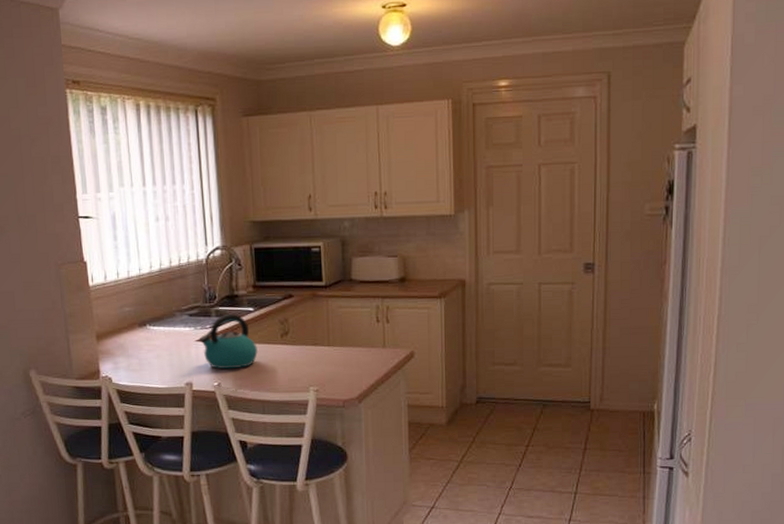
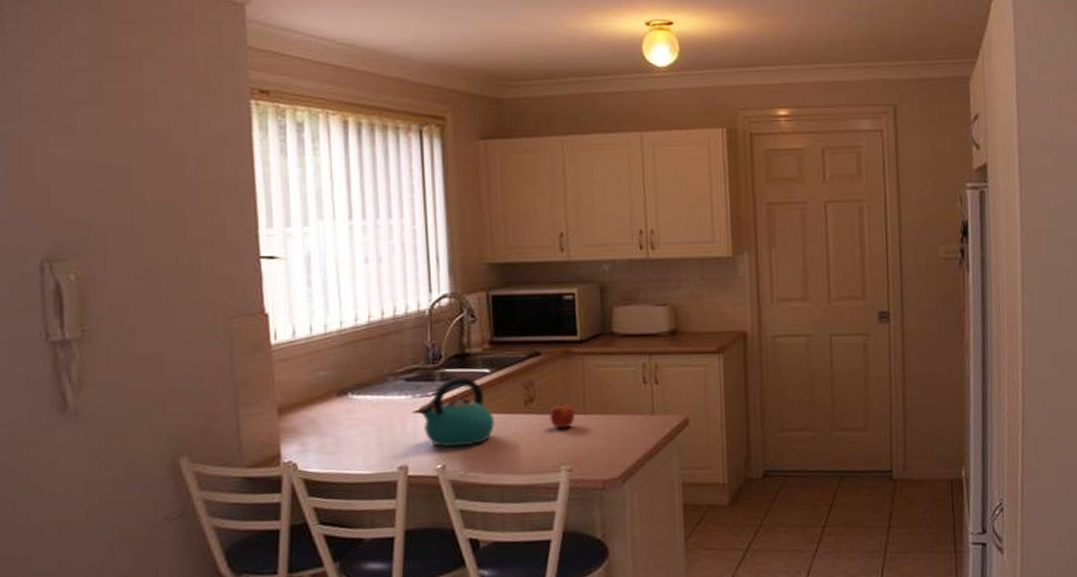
fruit: none [301,336,321,358] -> present [549,403,575,429]

